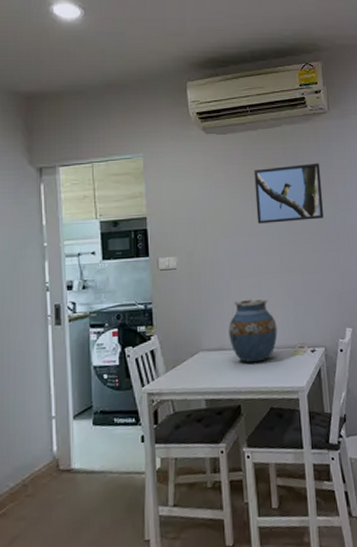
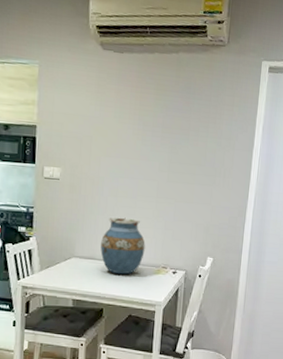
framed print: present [254,163,323,224] -> none [141,94,210,153]

